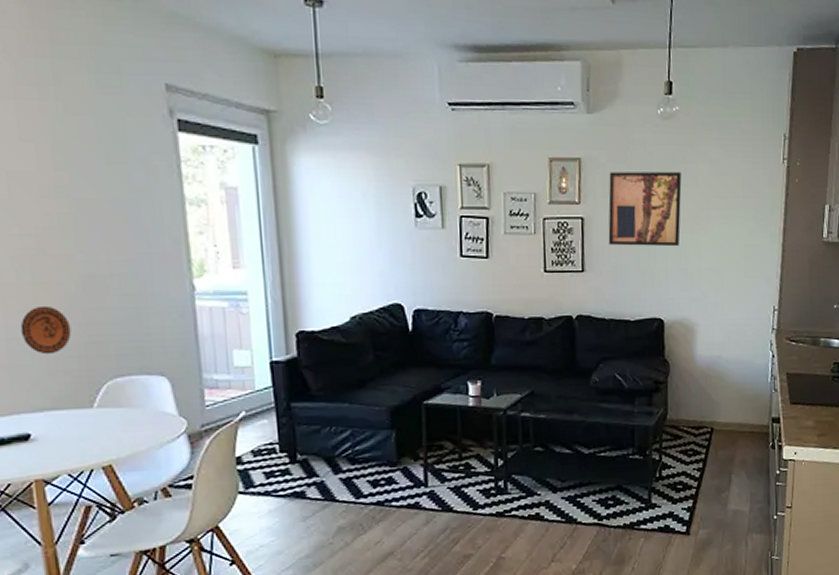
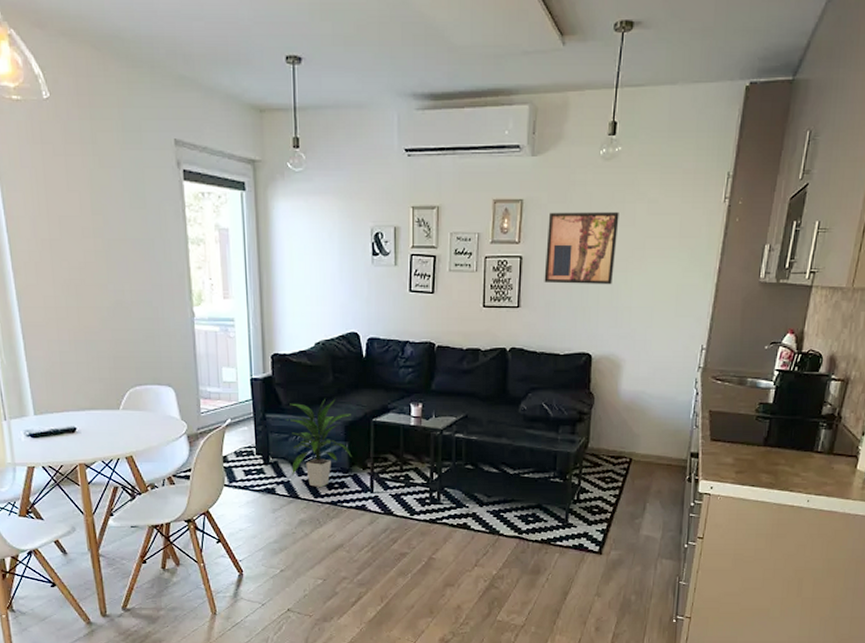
decorative plate: present [20,305,72,355] -> none [69,326,105,366]
indoor plant: none [317,381,400,486] -> present [286,399,352,487]

